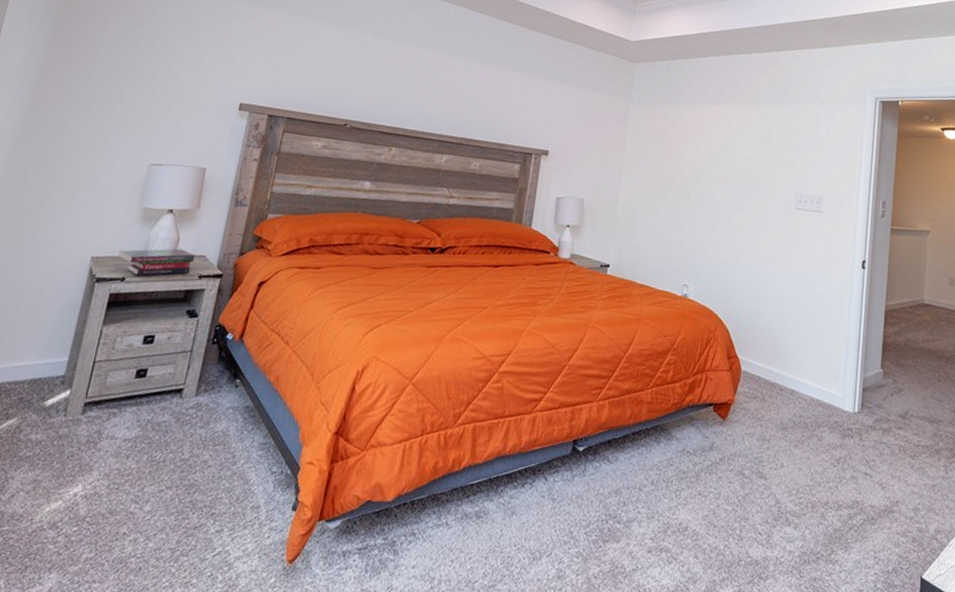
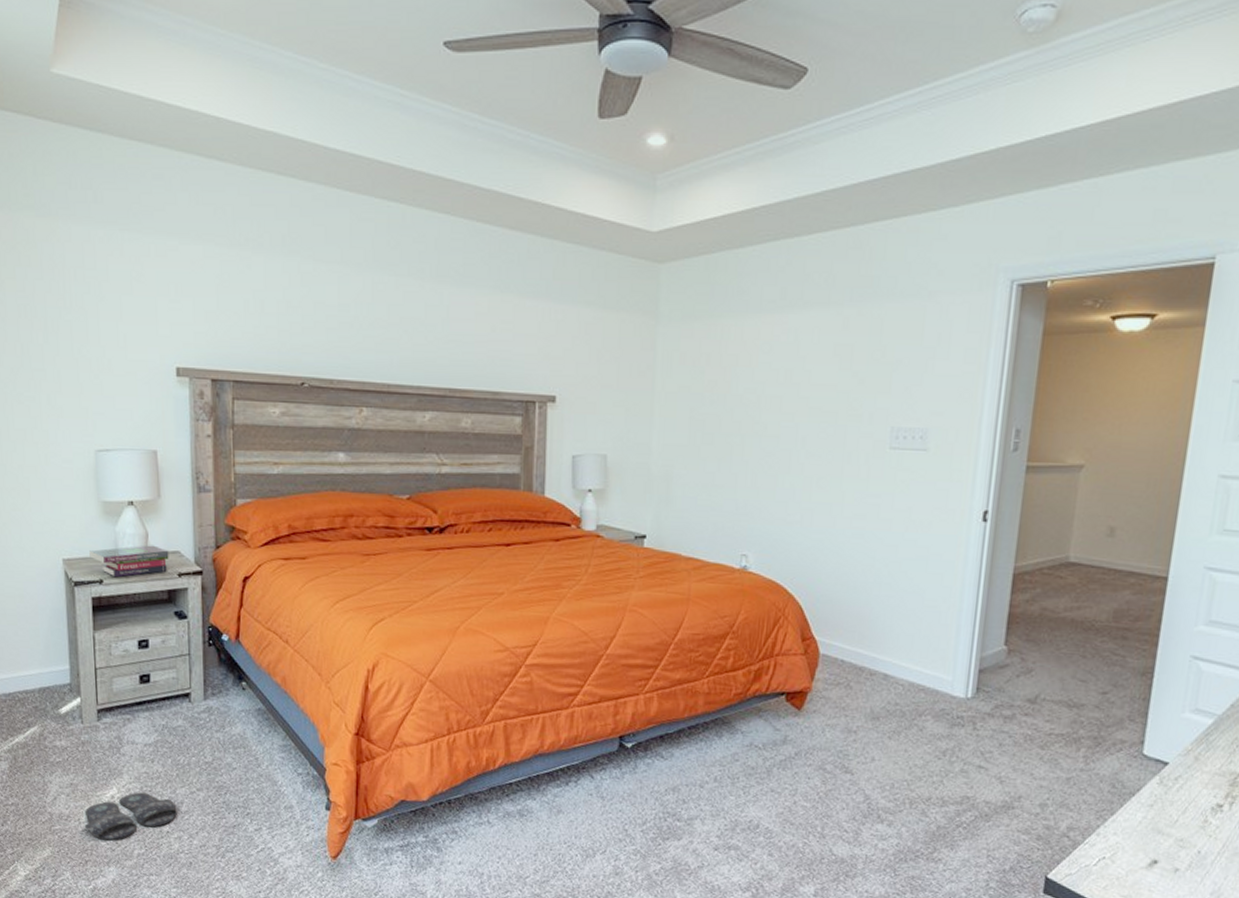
slippers: none [35,490,141,544] -> present [84,792,177,841]

